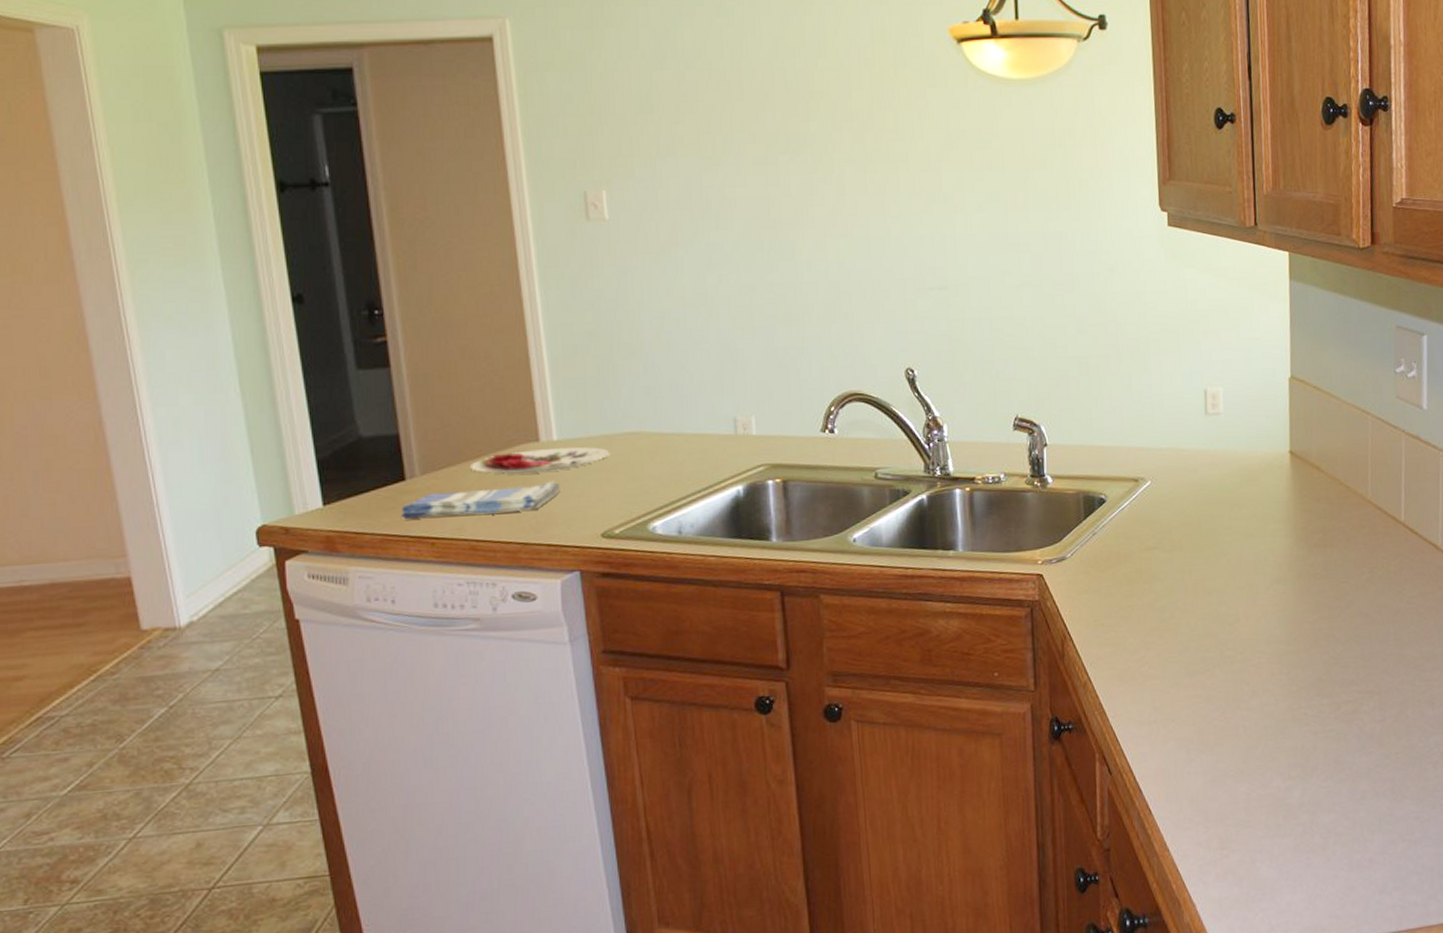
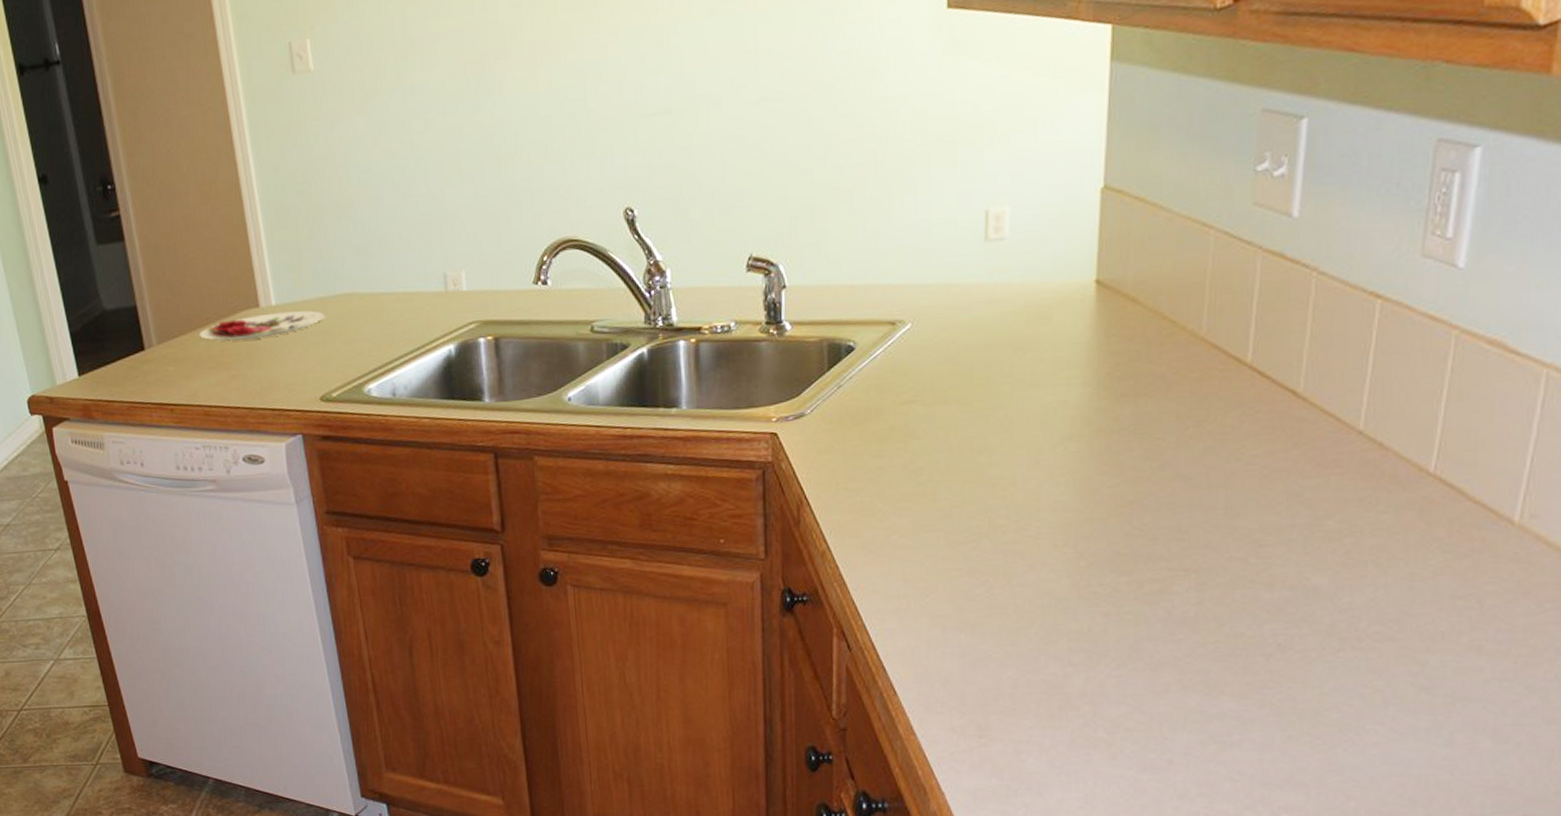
dish towel: present [401,481,560,519] -> none [143,346,280,387]

